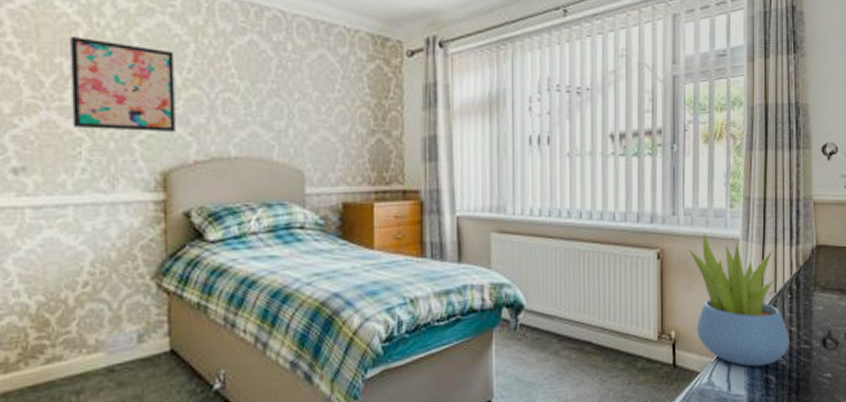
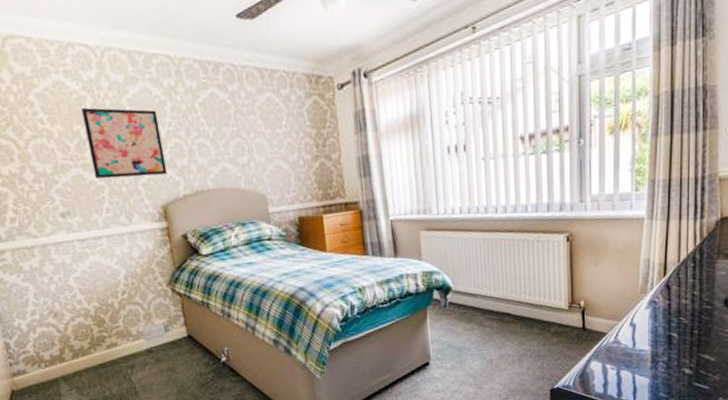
succulent plant: present [689,233,789,367] -> none [596,216,692,327]

